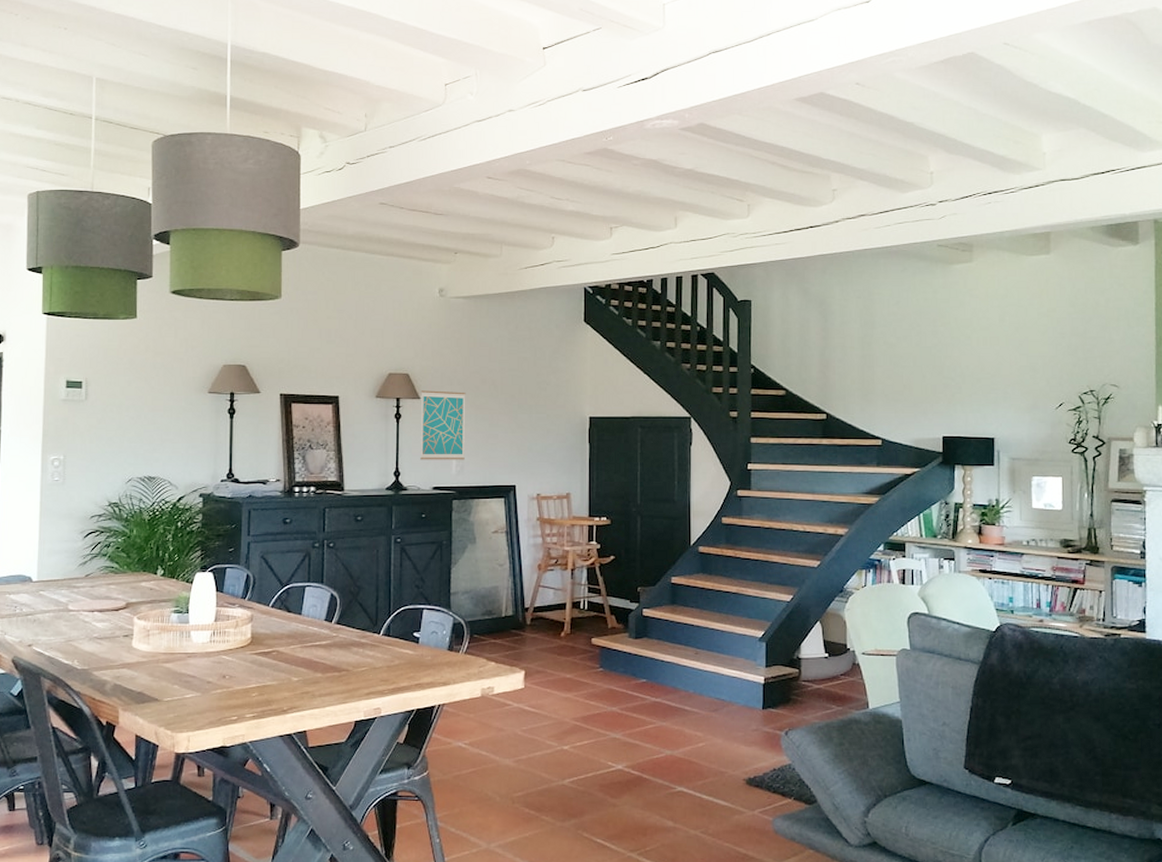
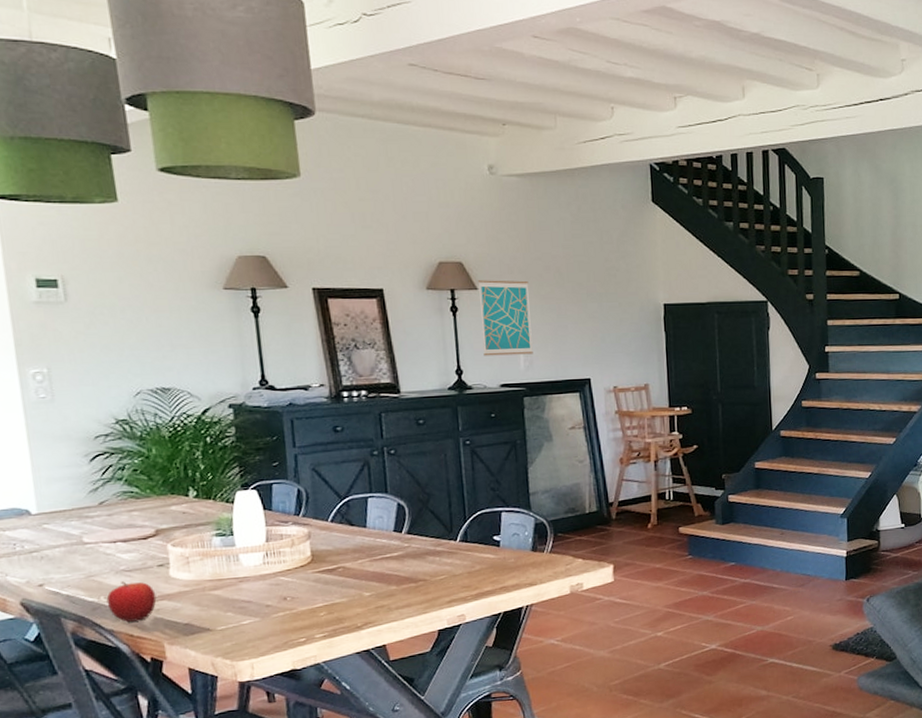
fruit: none [79,648,119,686] -> present [106,581,157,622]

